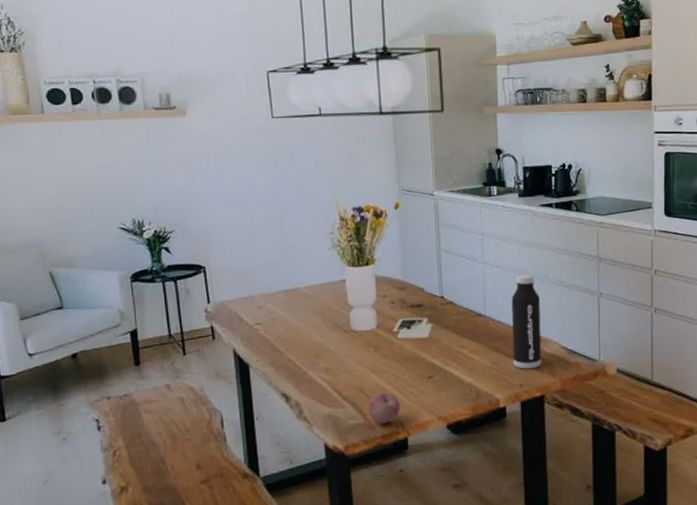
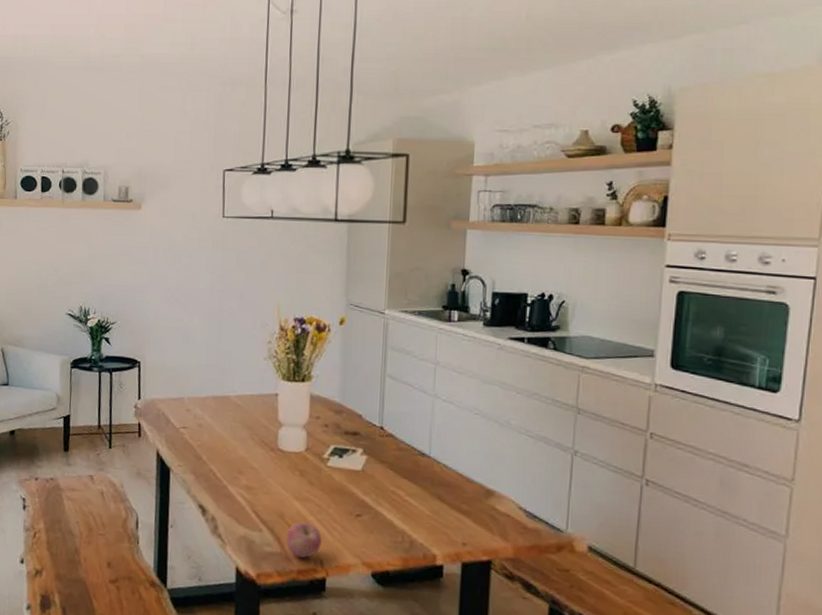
water bottle: present [511,274,542,369] -> none [457,415,499,527]

